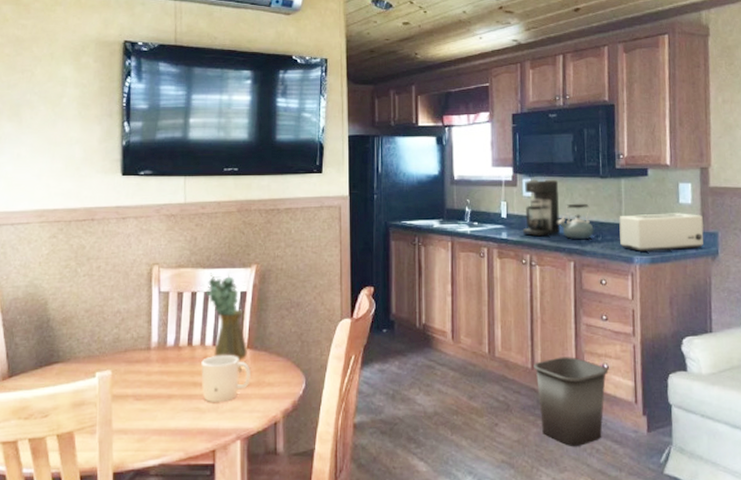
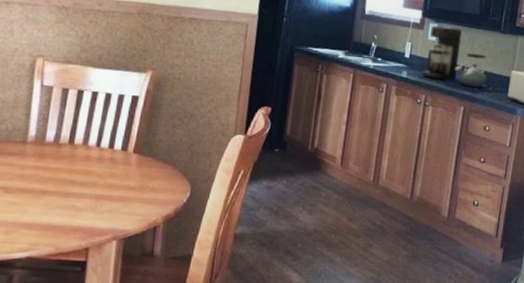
mug: present [201,354,251,402] -> none [80,156,135,203]
vase: present [206,273,248,371] -> none [94,73,134,174]
waste bin: present [533,357,609,446] -> none [411,191,478,270]

